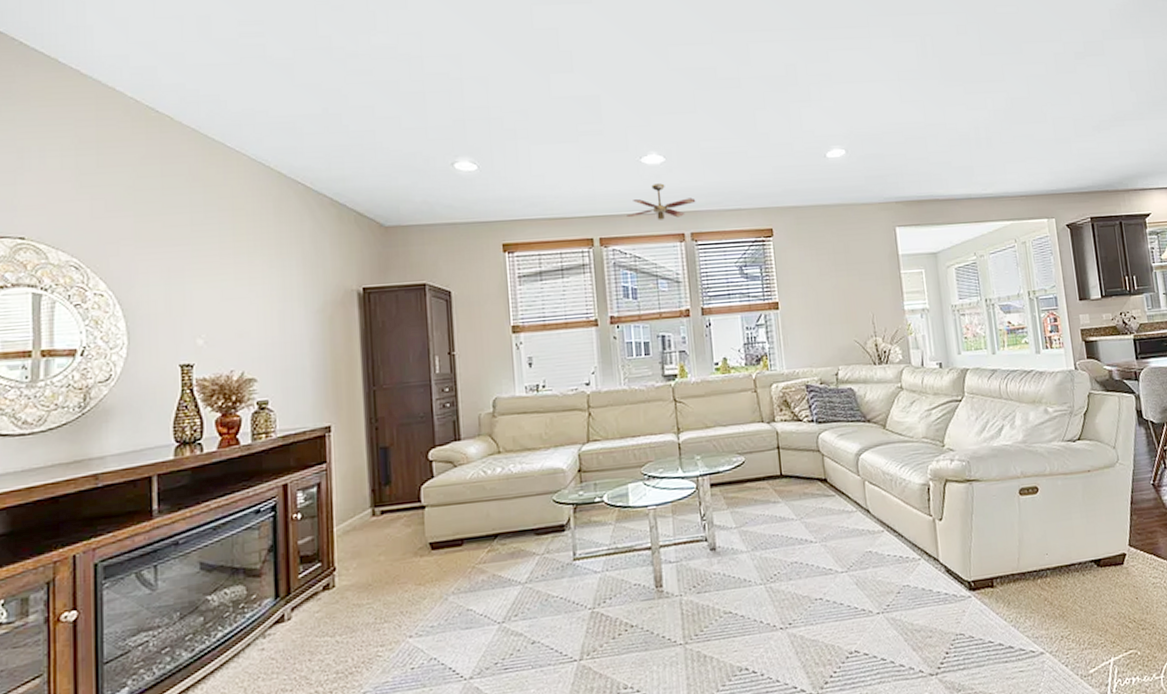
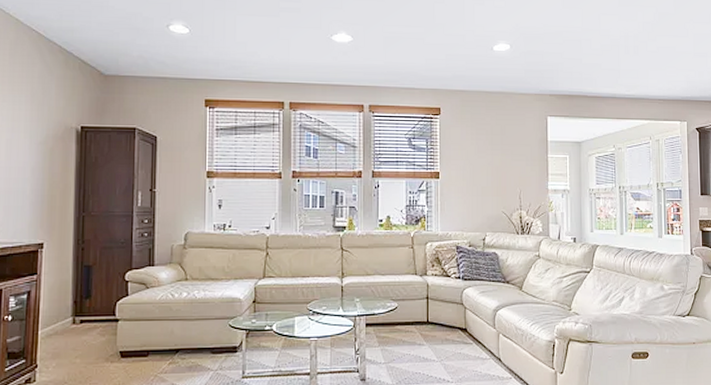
ceiling fan: present [627,183,696,220] -> none [315,59,376,92]

